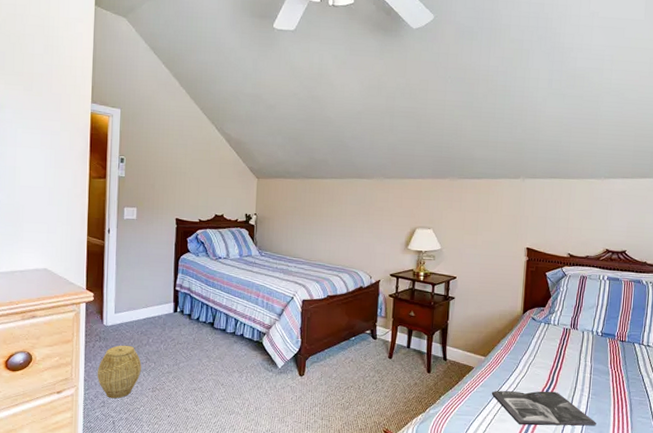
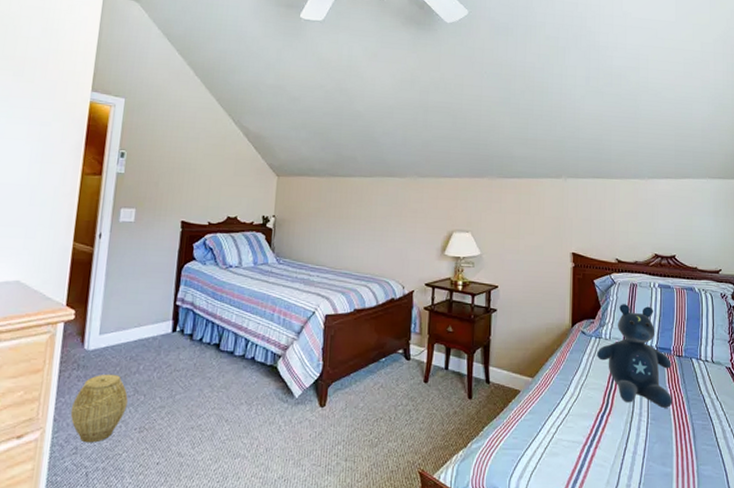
magazine: present [491,391,596,426] -> none [541,417,658,459]
stuffed bear: none [544,294,615,385] -> present [596,304,673,408]

